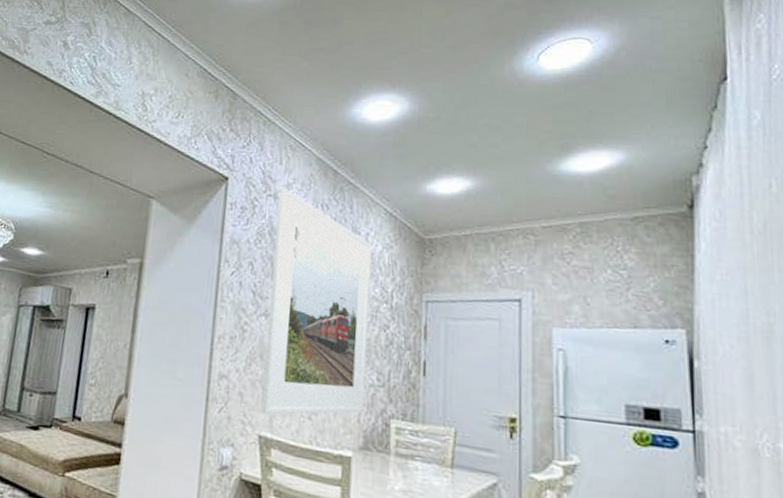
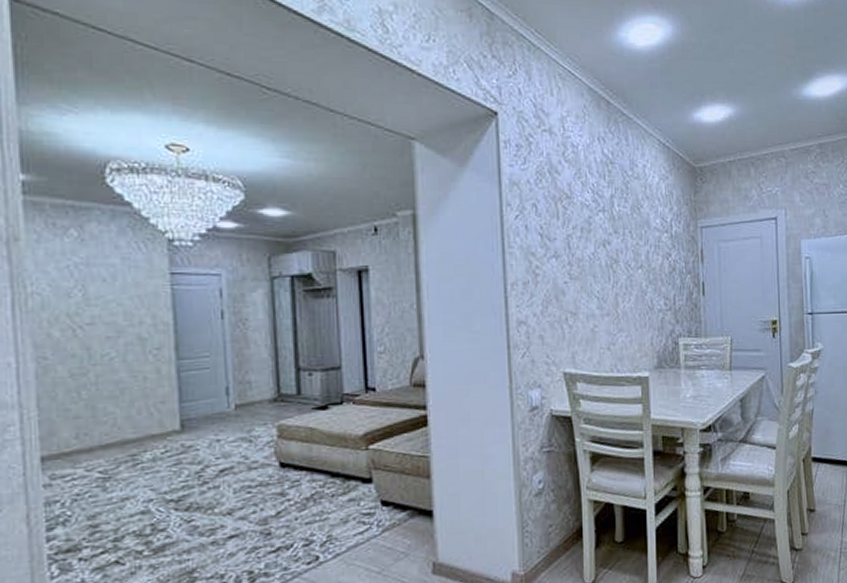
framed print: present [261,187,372,415] -> none [553,121,655,353]

